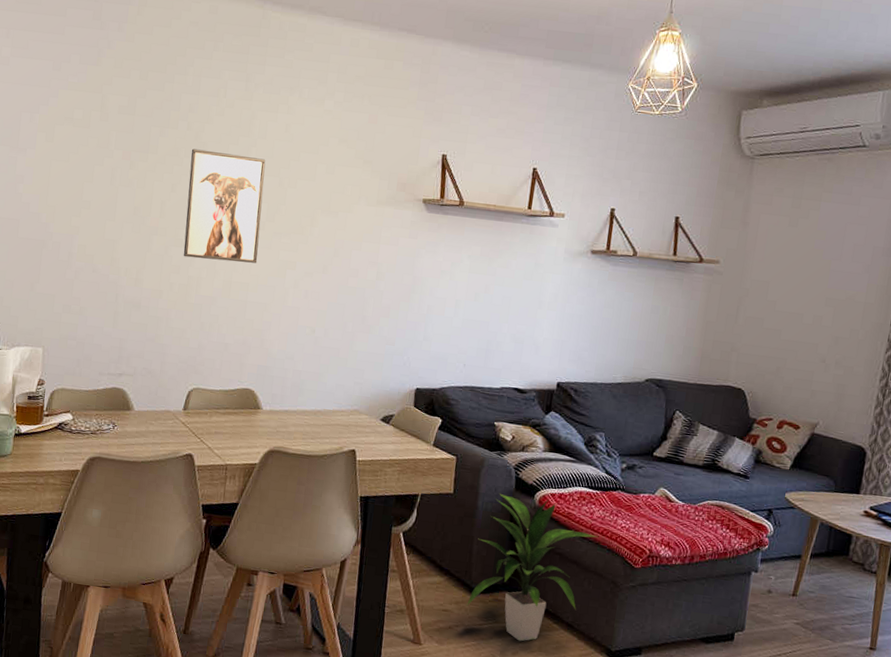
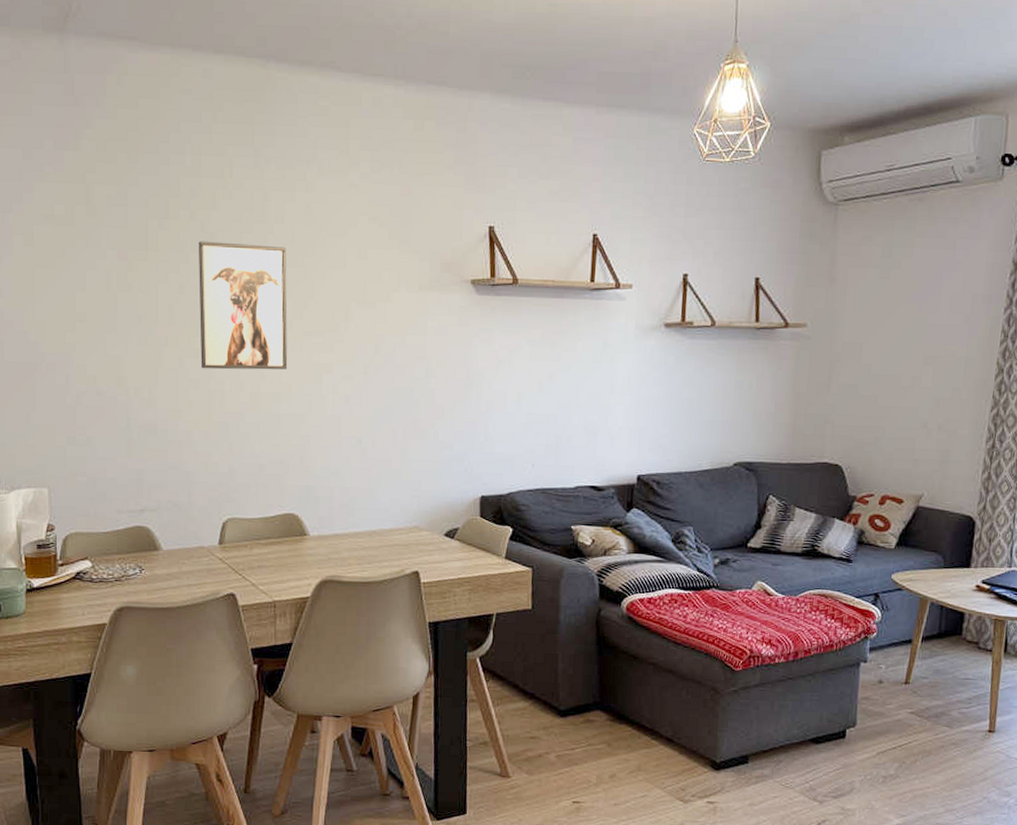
indoor plant: present [466,493,597,642] -> none [556,604,692,763]

